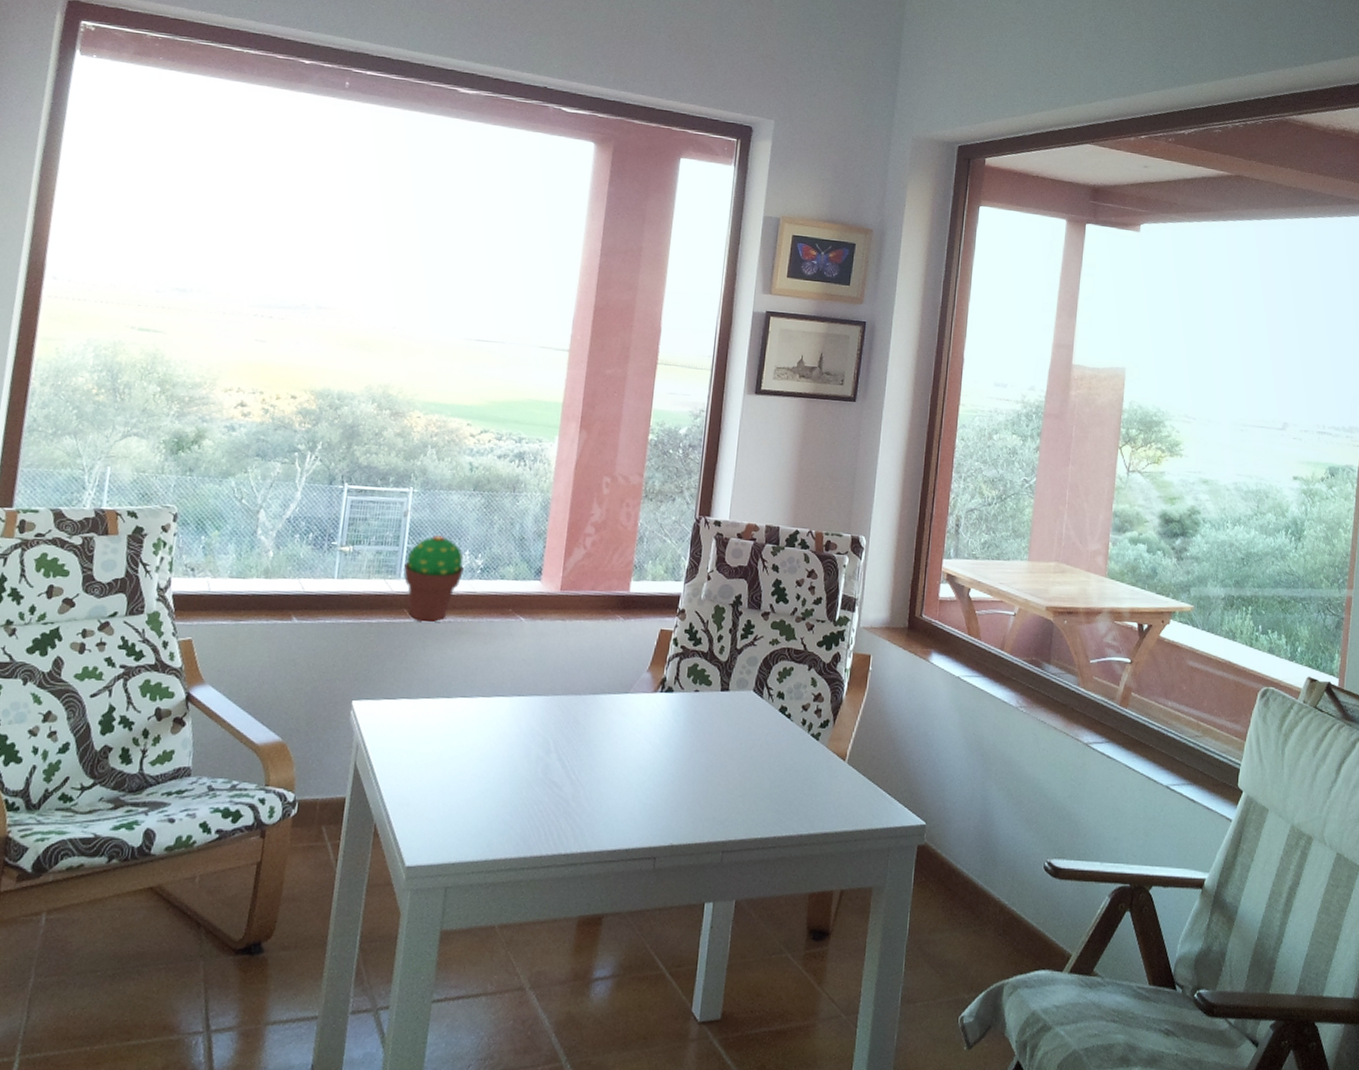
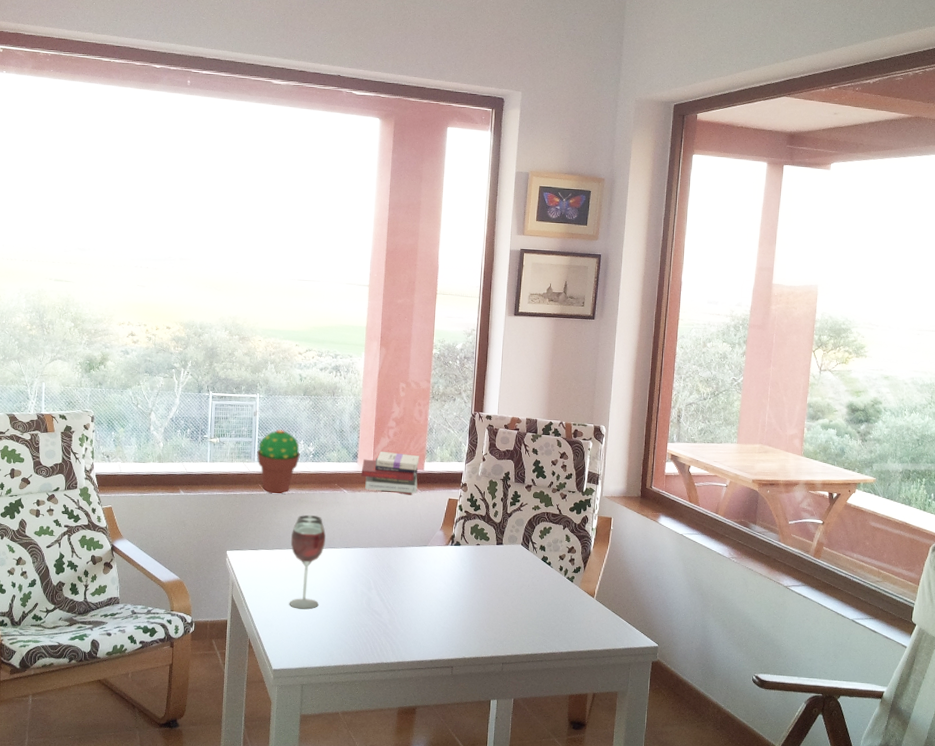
wineglass: none [435,651,493,782] -> present [289,515,326,610]
books: none [544,566,625,625] -> present [361,452,420,495]

